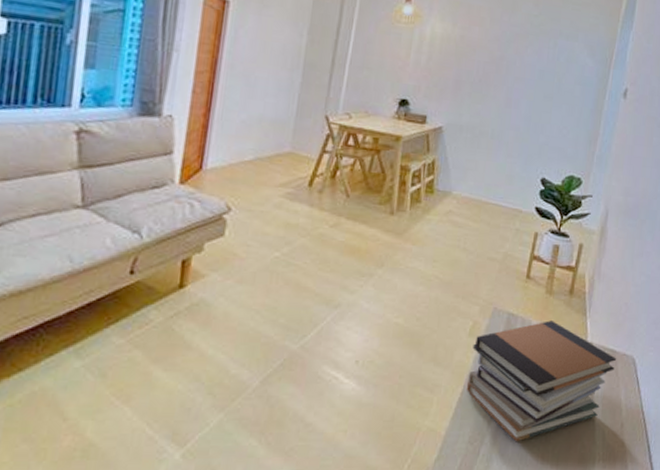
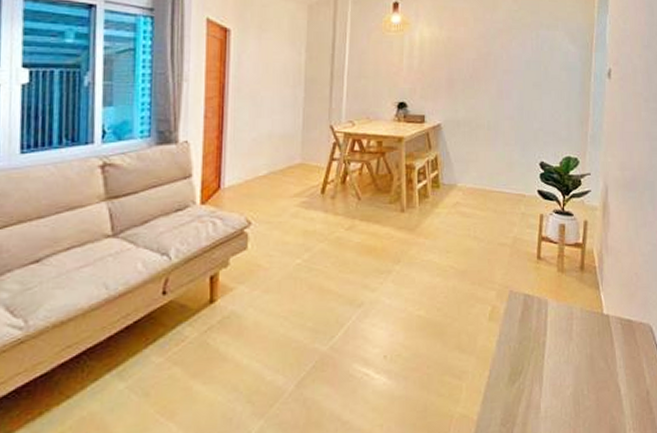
book stack: present [466,320,617,442] -> none [492,297,634,420]

